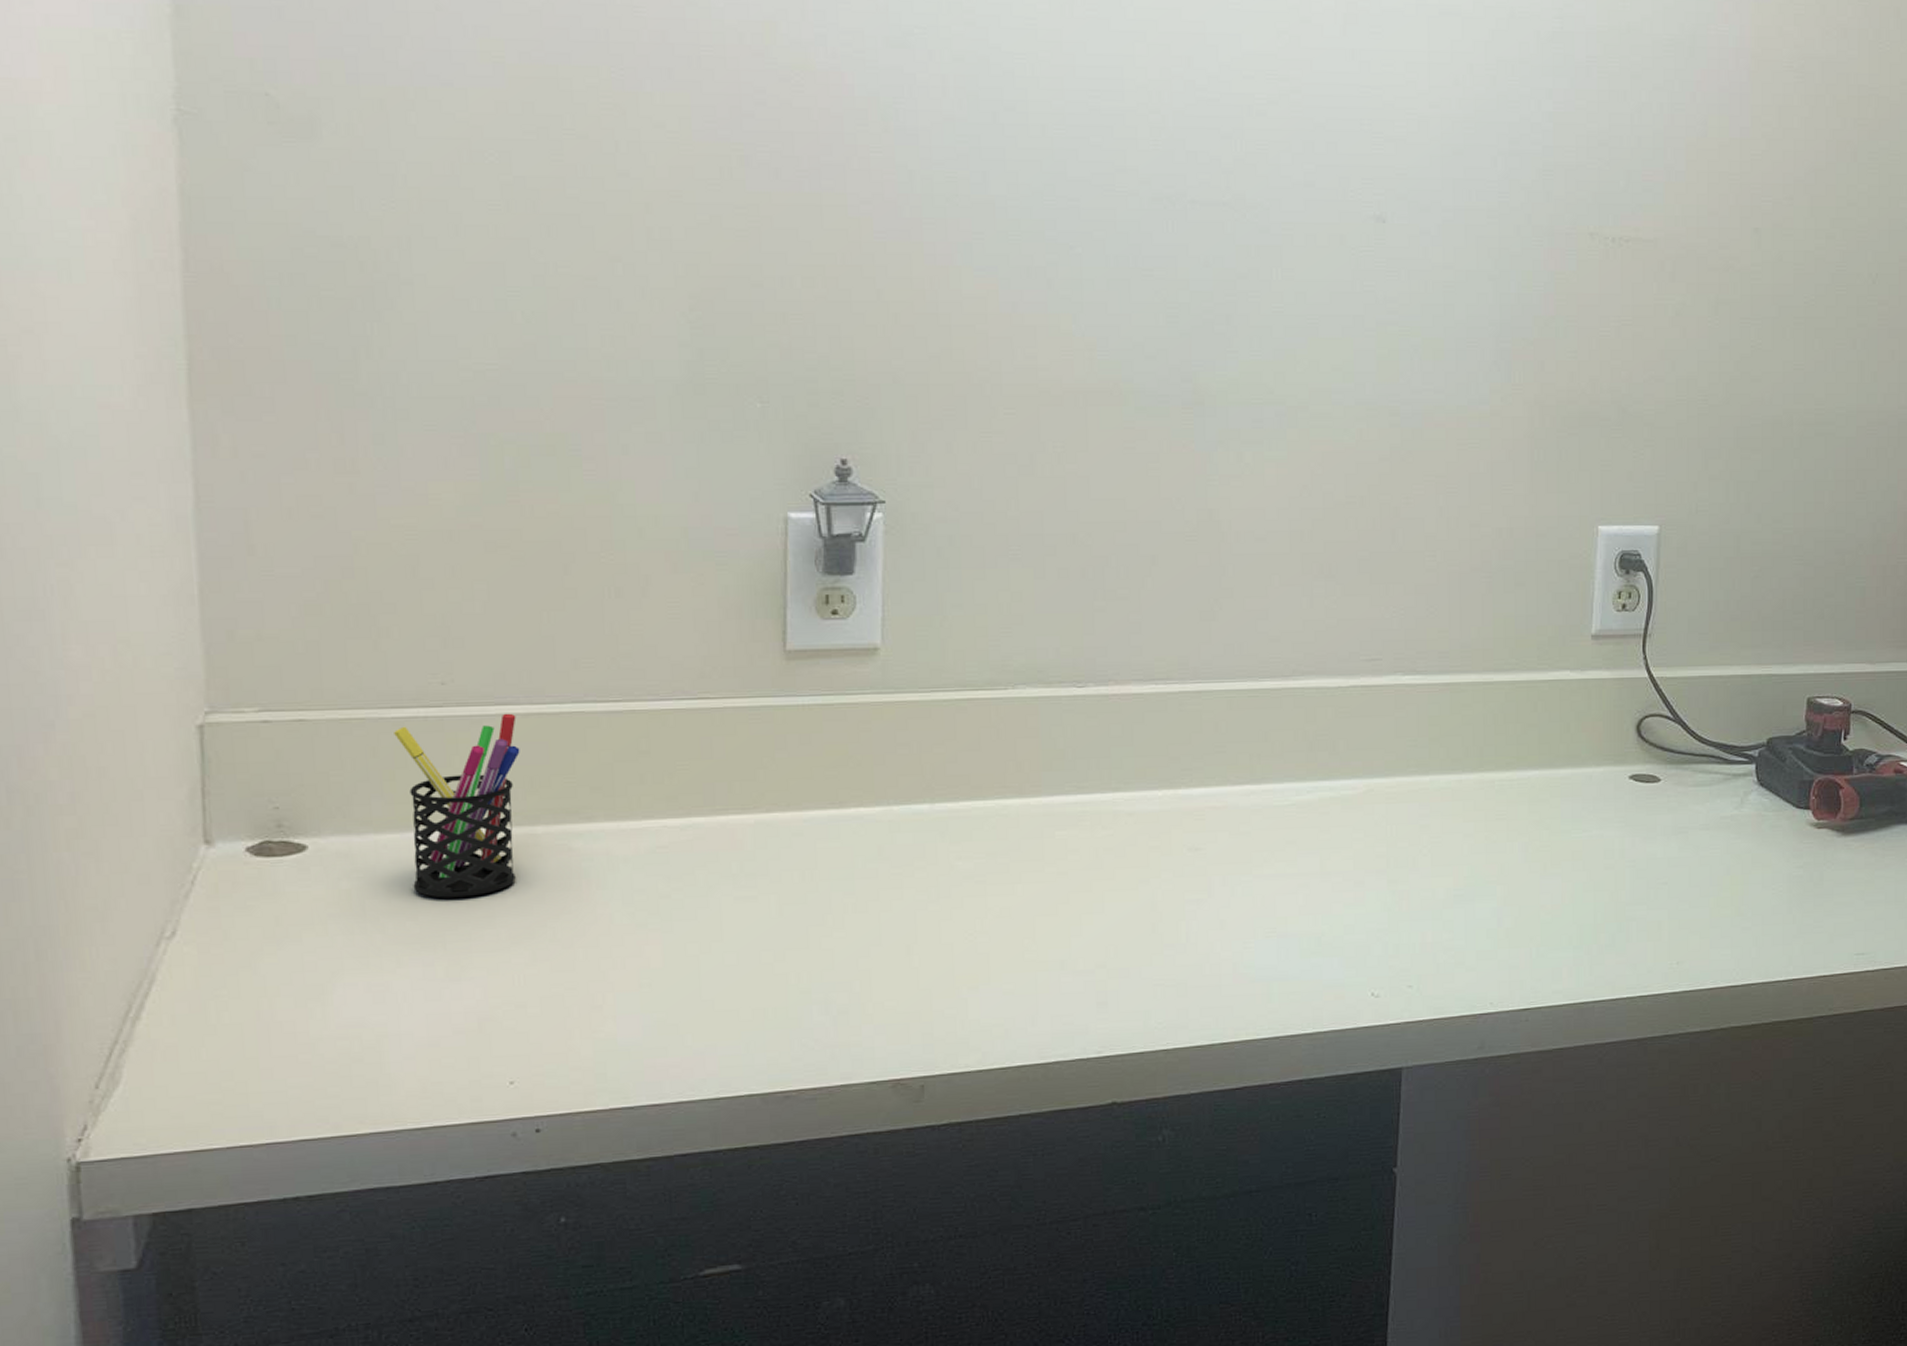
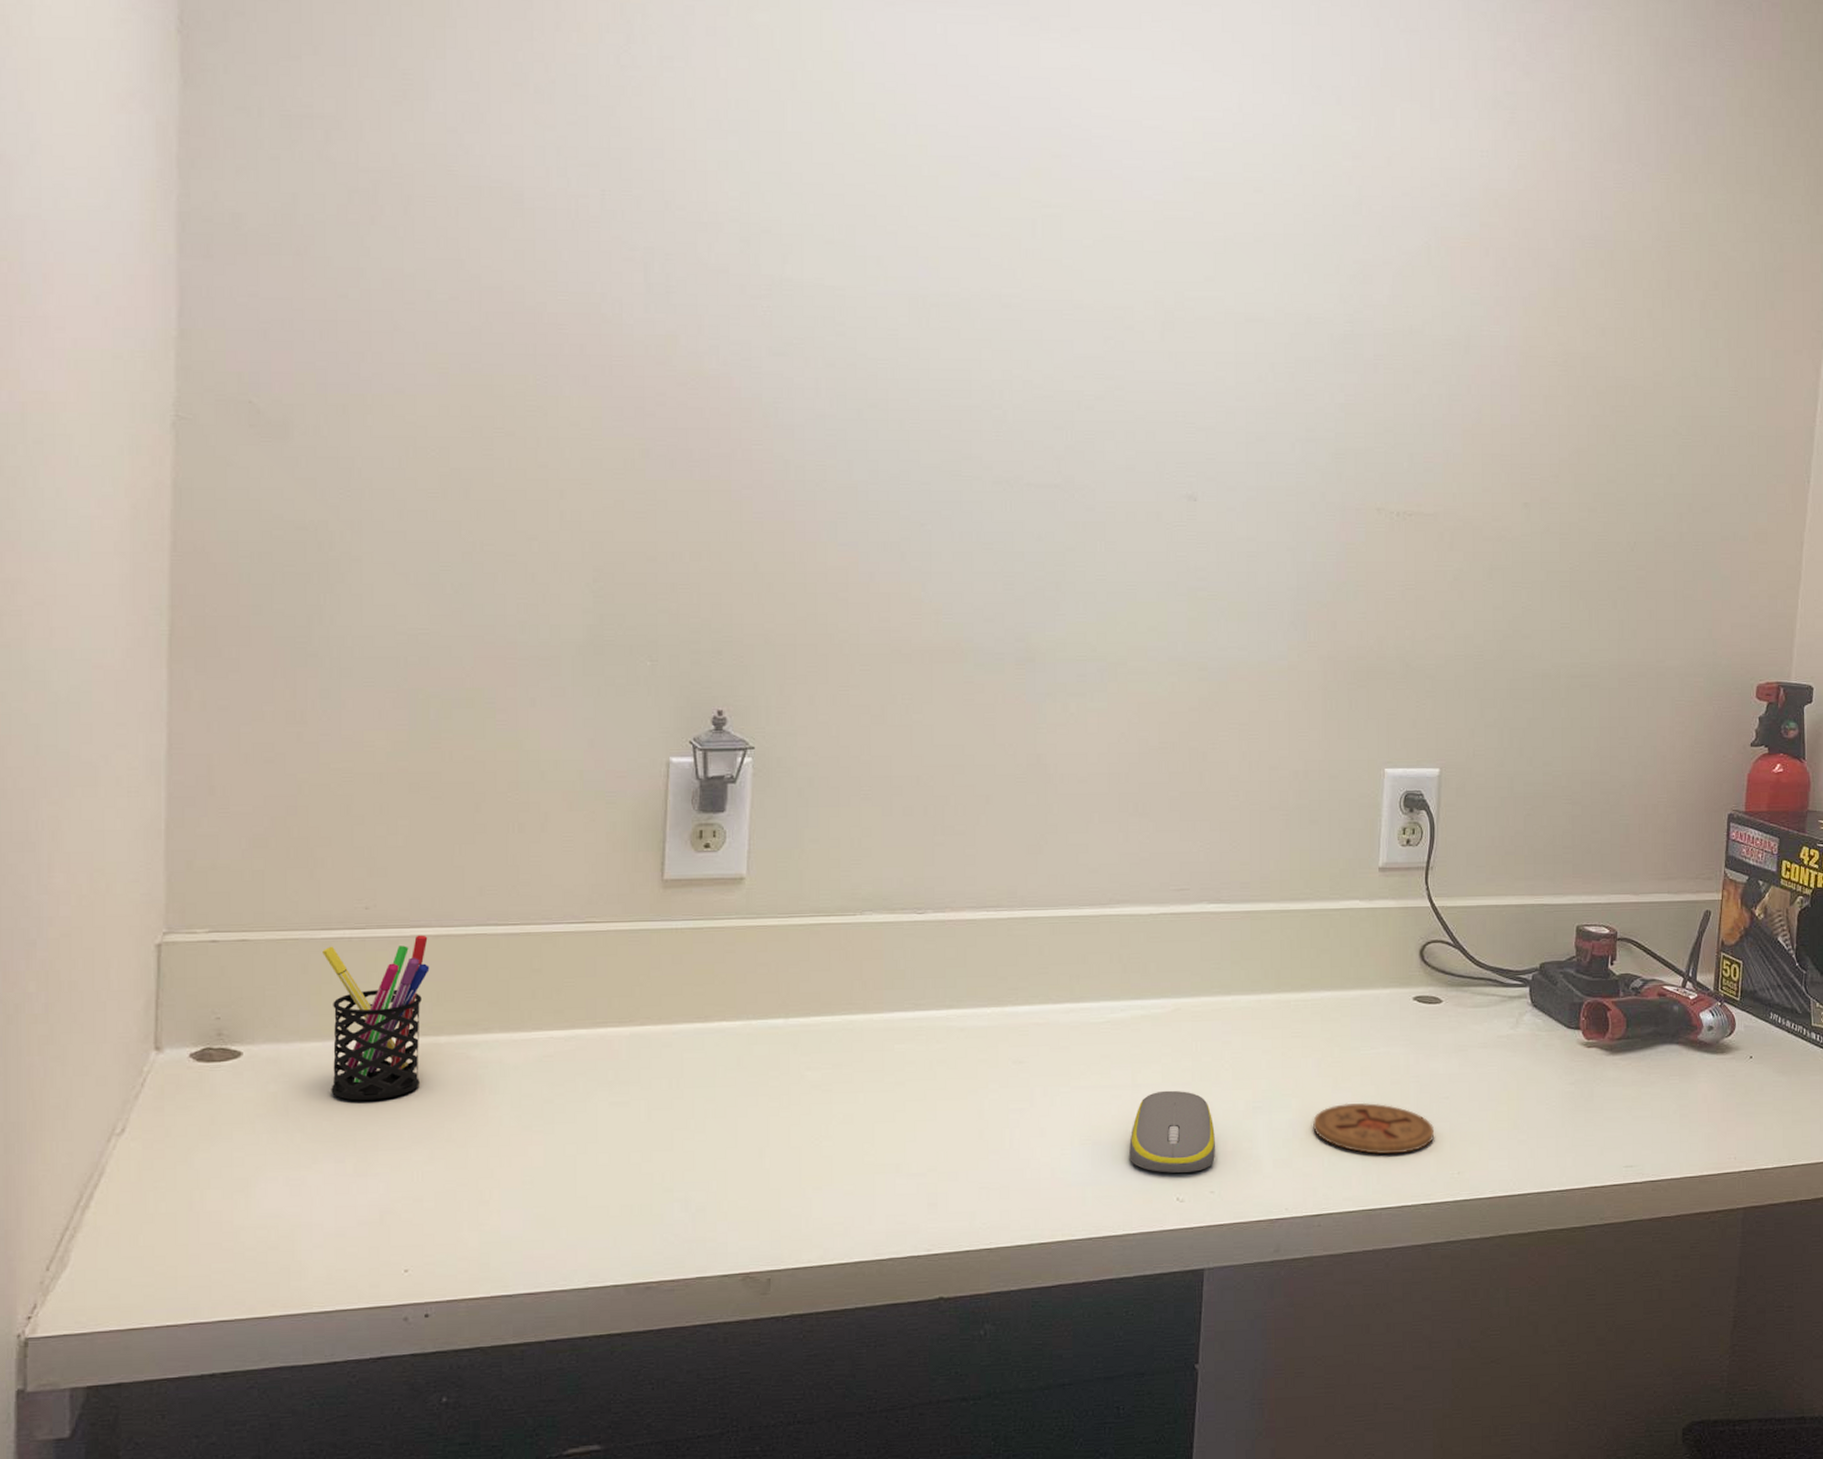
computer mouse: none [1319,878,1413,967] -> present [1129,1090,1215,1173]
coaster: none [1520,889,1652,944] -> present [1313,1102,1435,1154]

